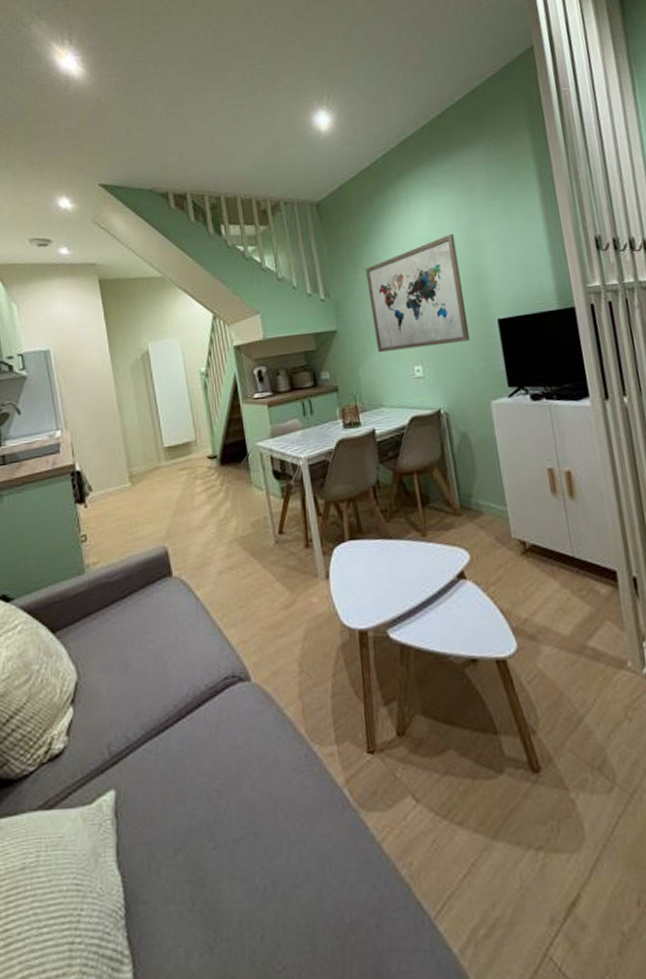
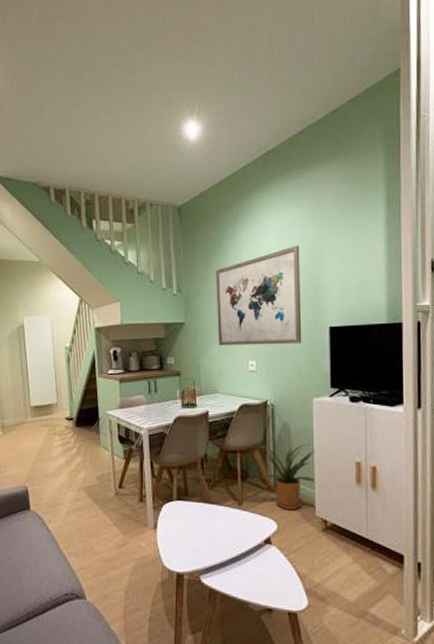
house plant: none [435,453,508,535] -> present [257,443,317,511]

